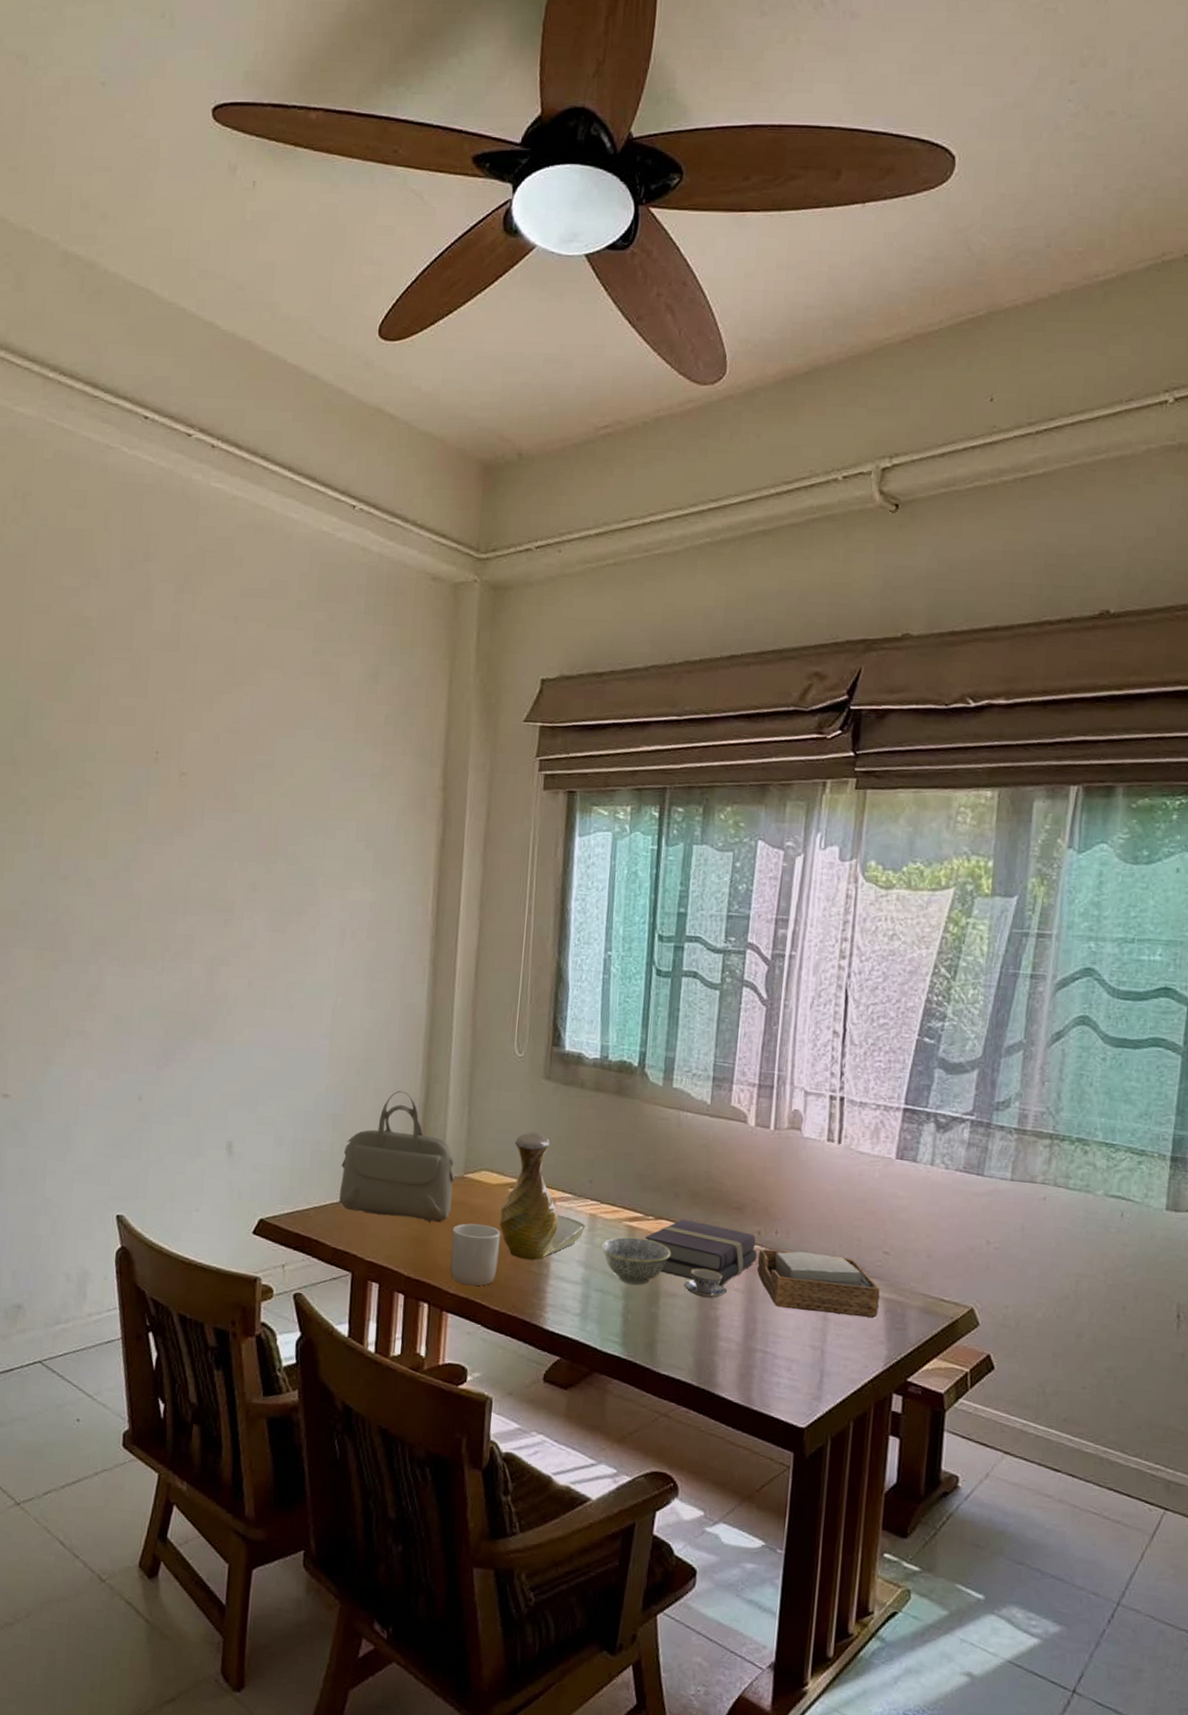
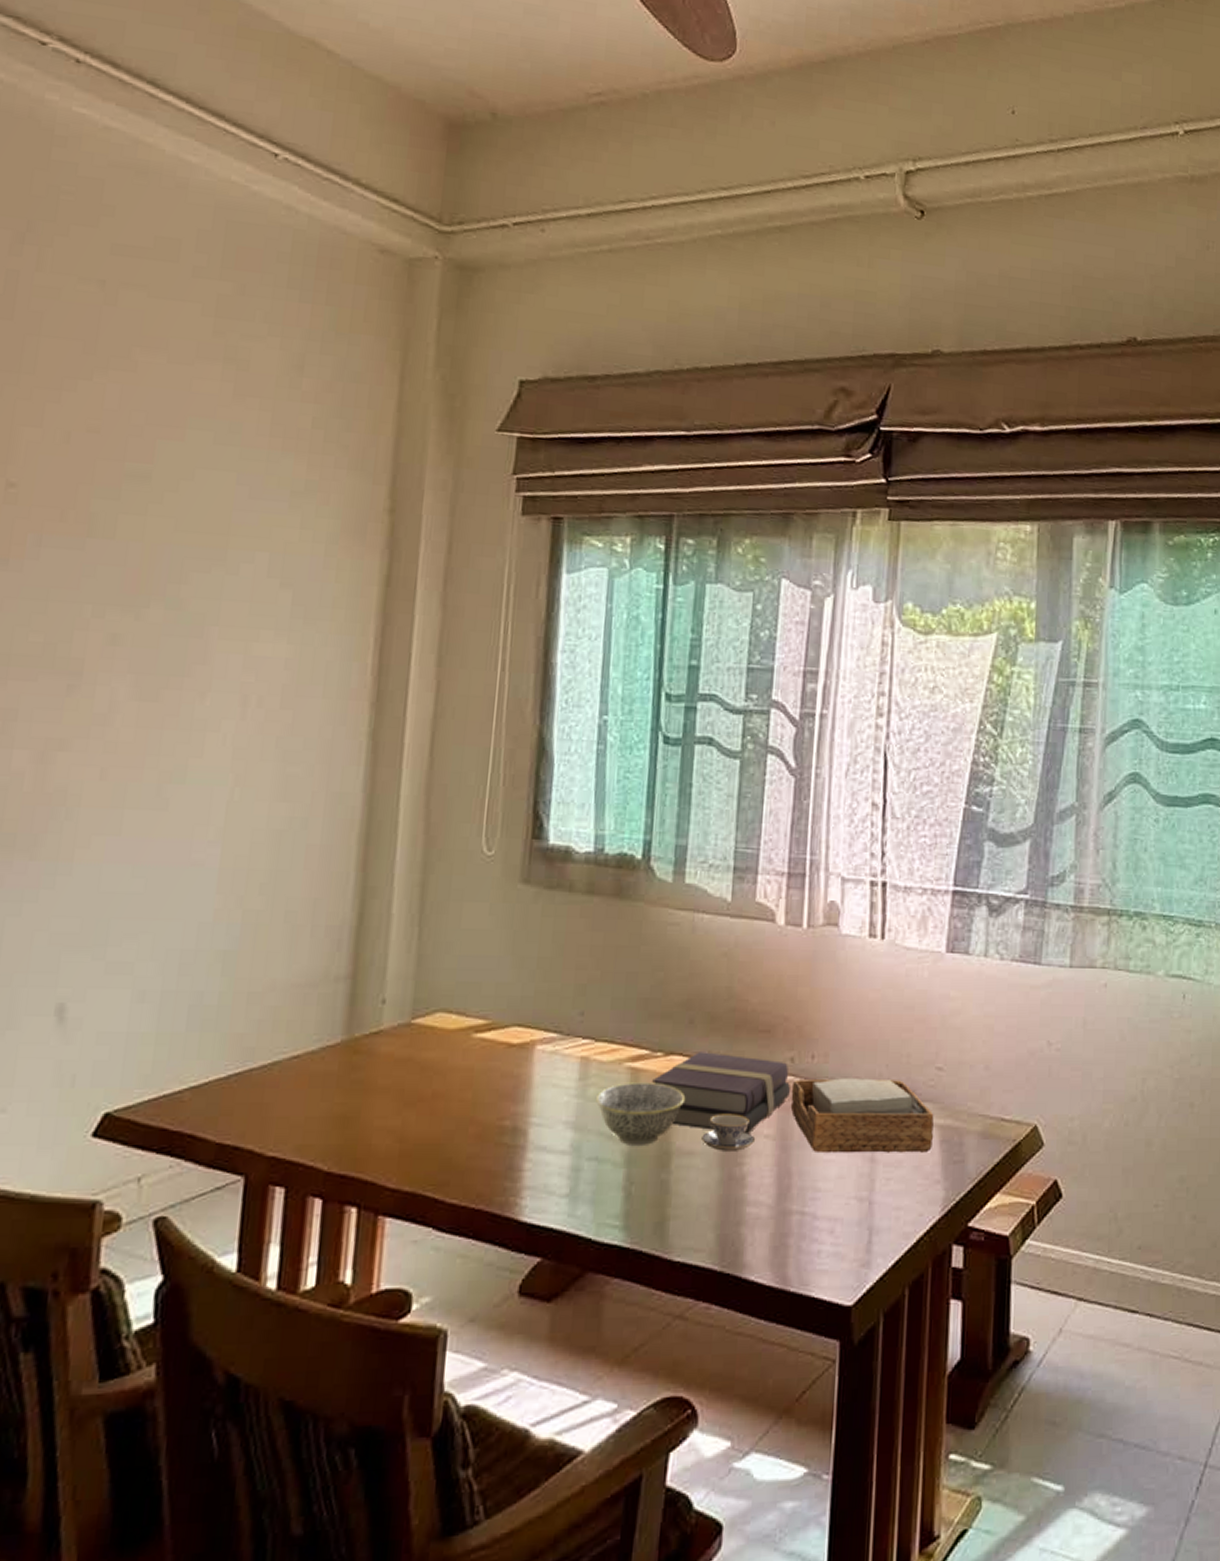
handbag: present [339,1090,455,1223] -> none [229,911,398,1090]
mug: present [450,1223,501,1286] -> none [389,1085,462,1174]
vase: present [499,1131,586,1260] -> none [459,954,576,1128]

